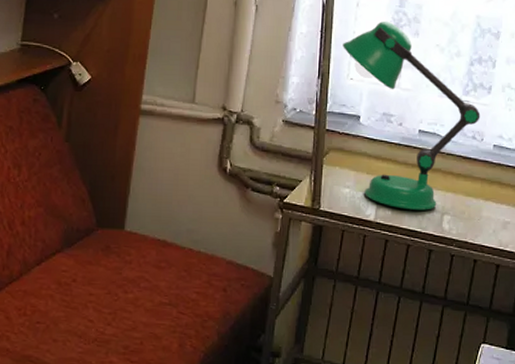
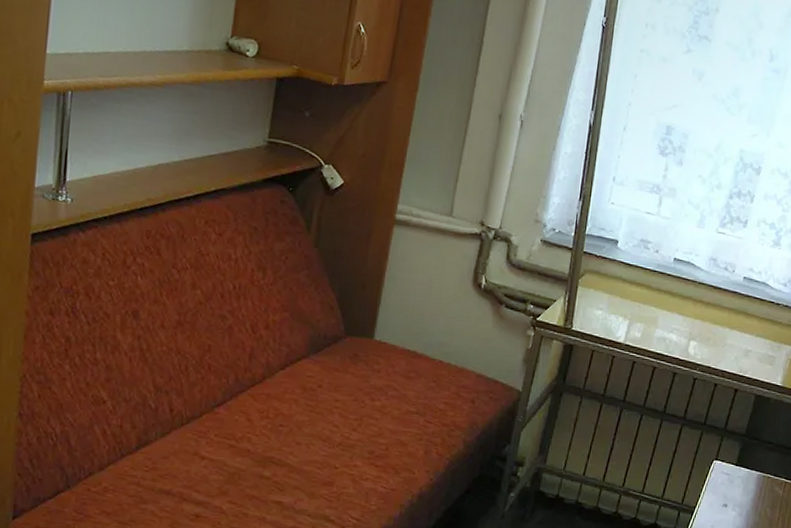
desk lamp: present [343,20,480,211] -> none [606,147,734,336]

